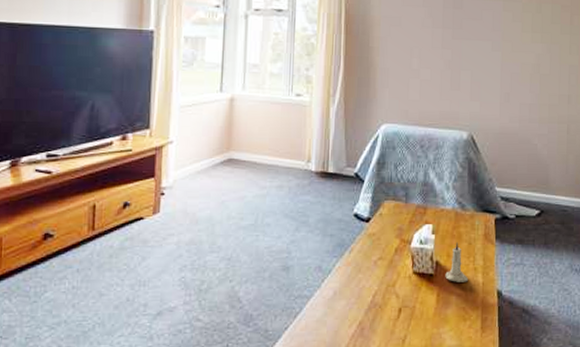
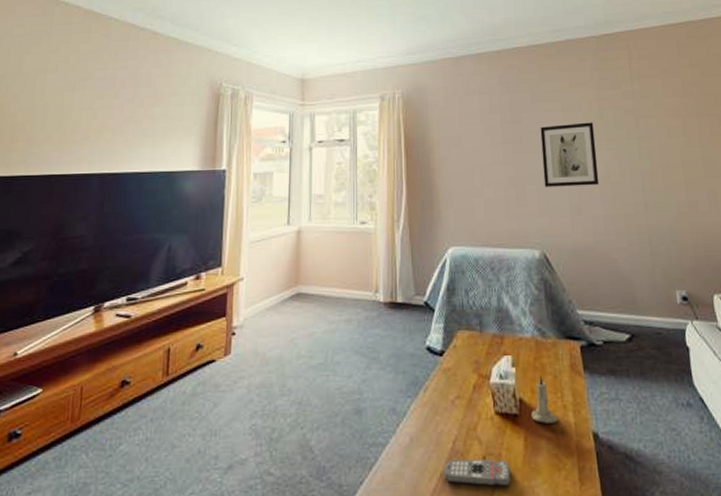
remote control: none [363,310,423,334] -> present [444,459,512,488]
wall art: none [478,14,532,76] -> present [540,122,600,187]

